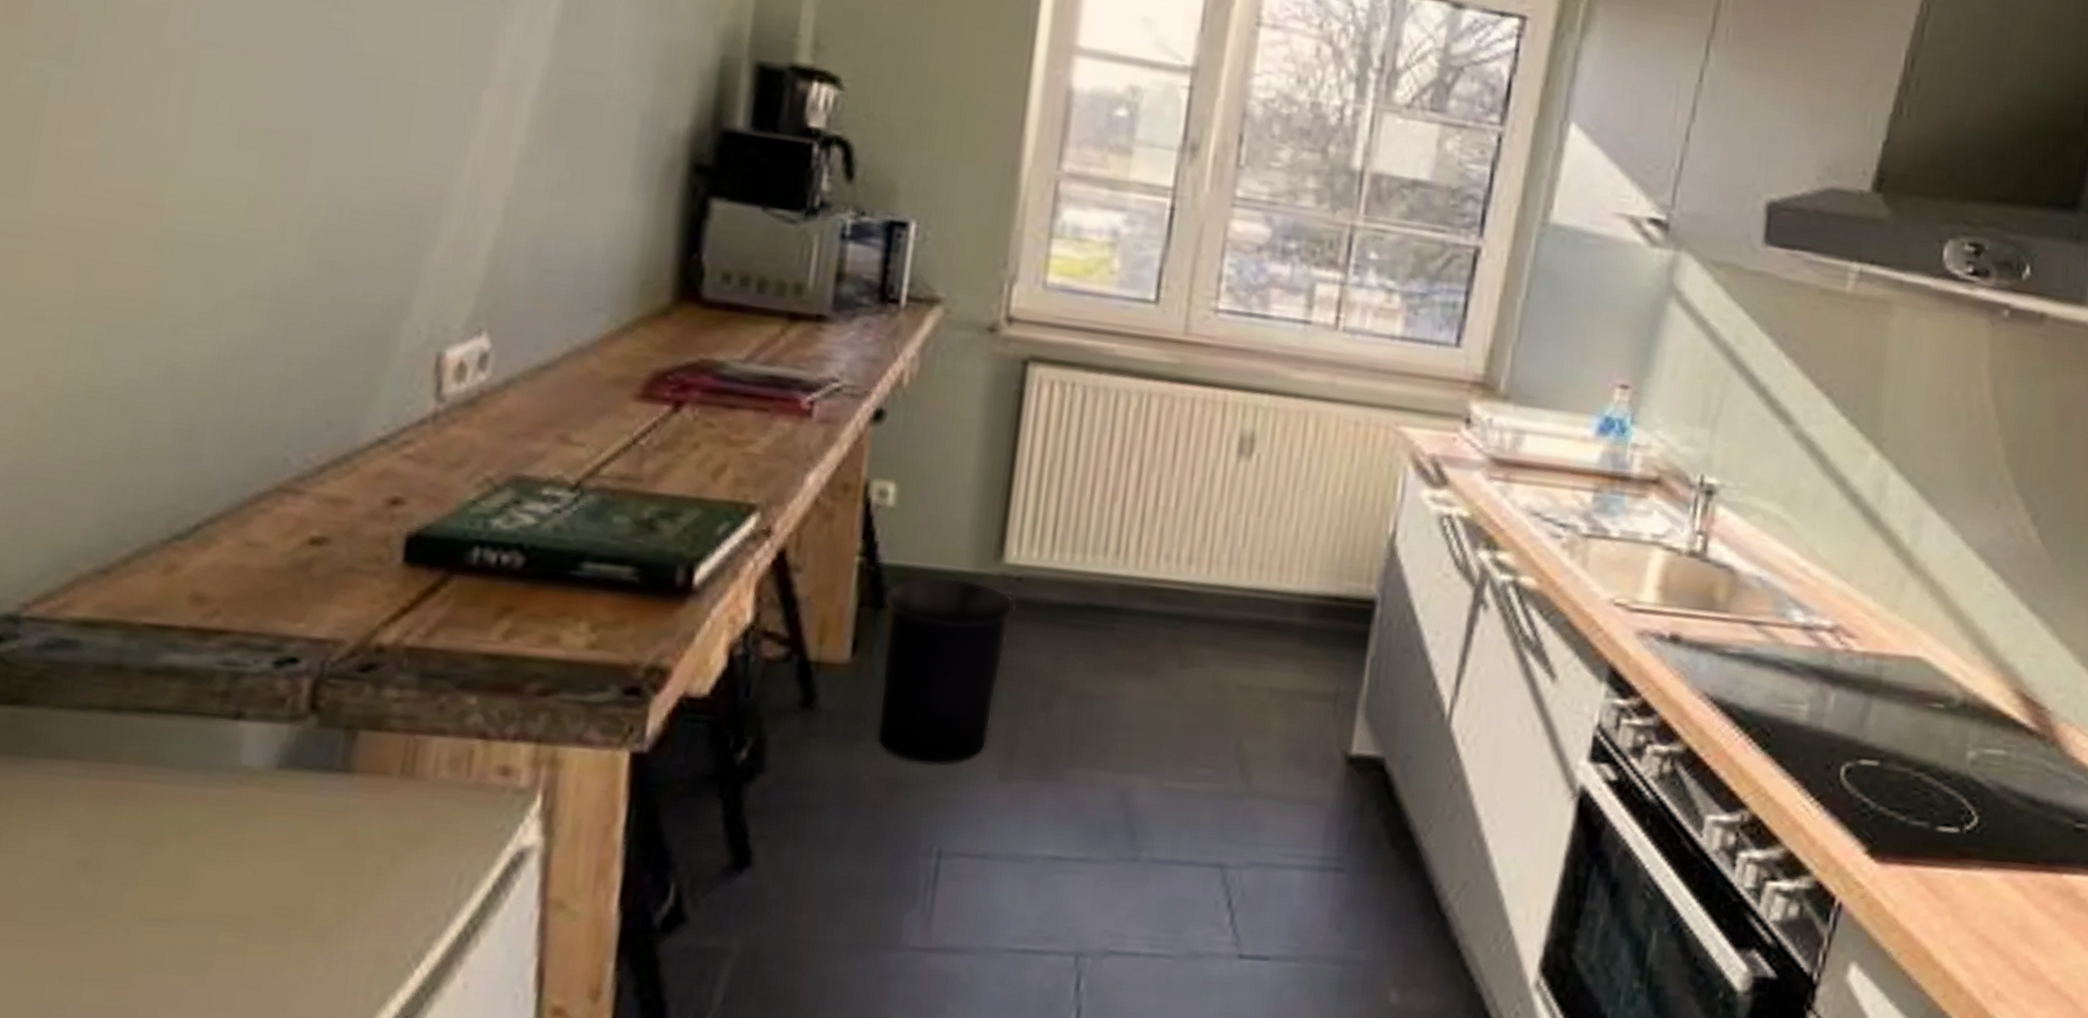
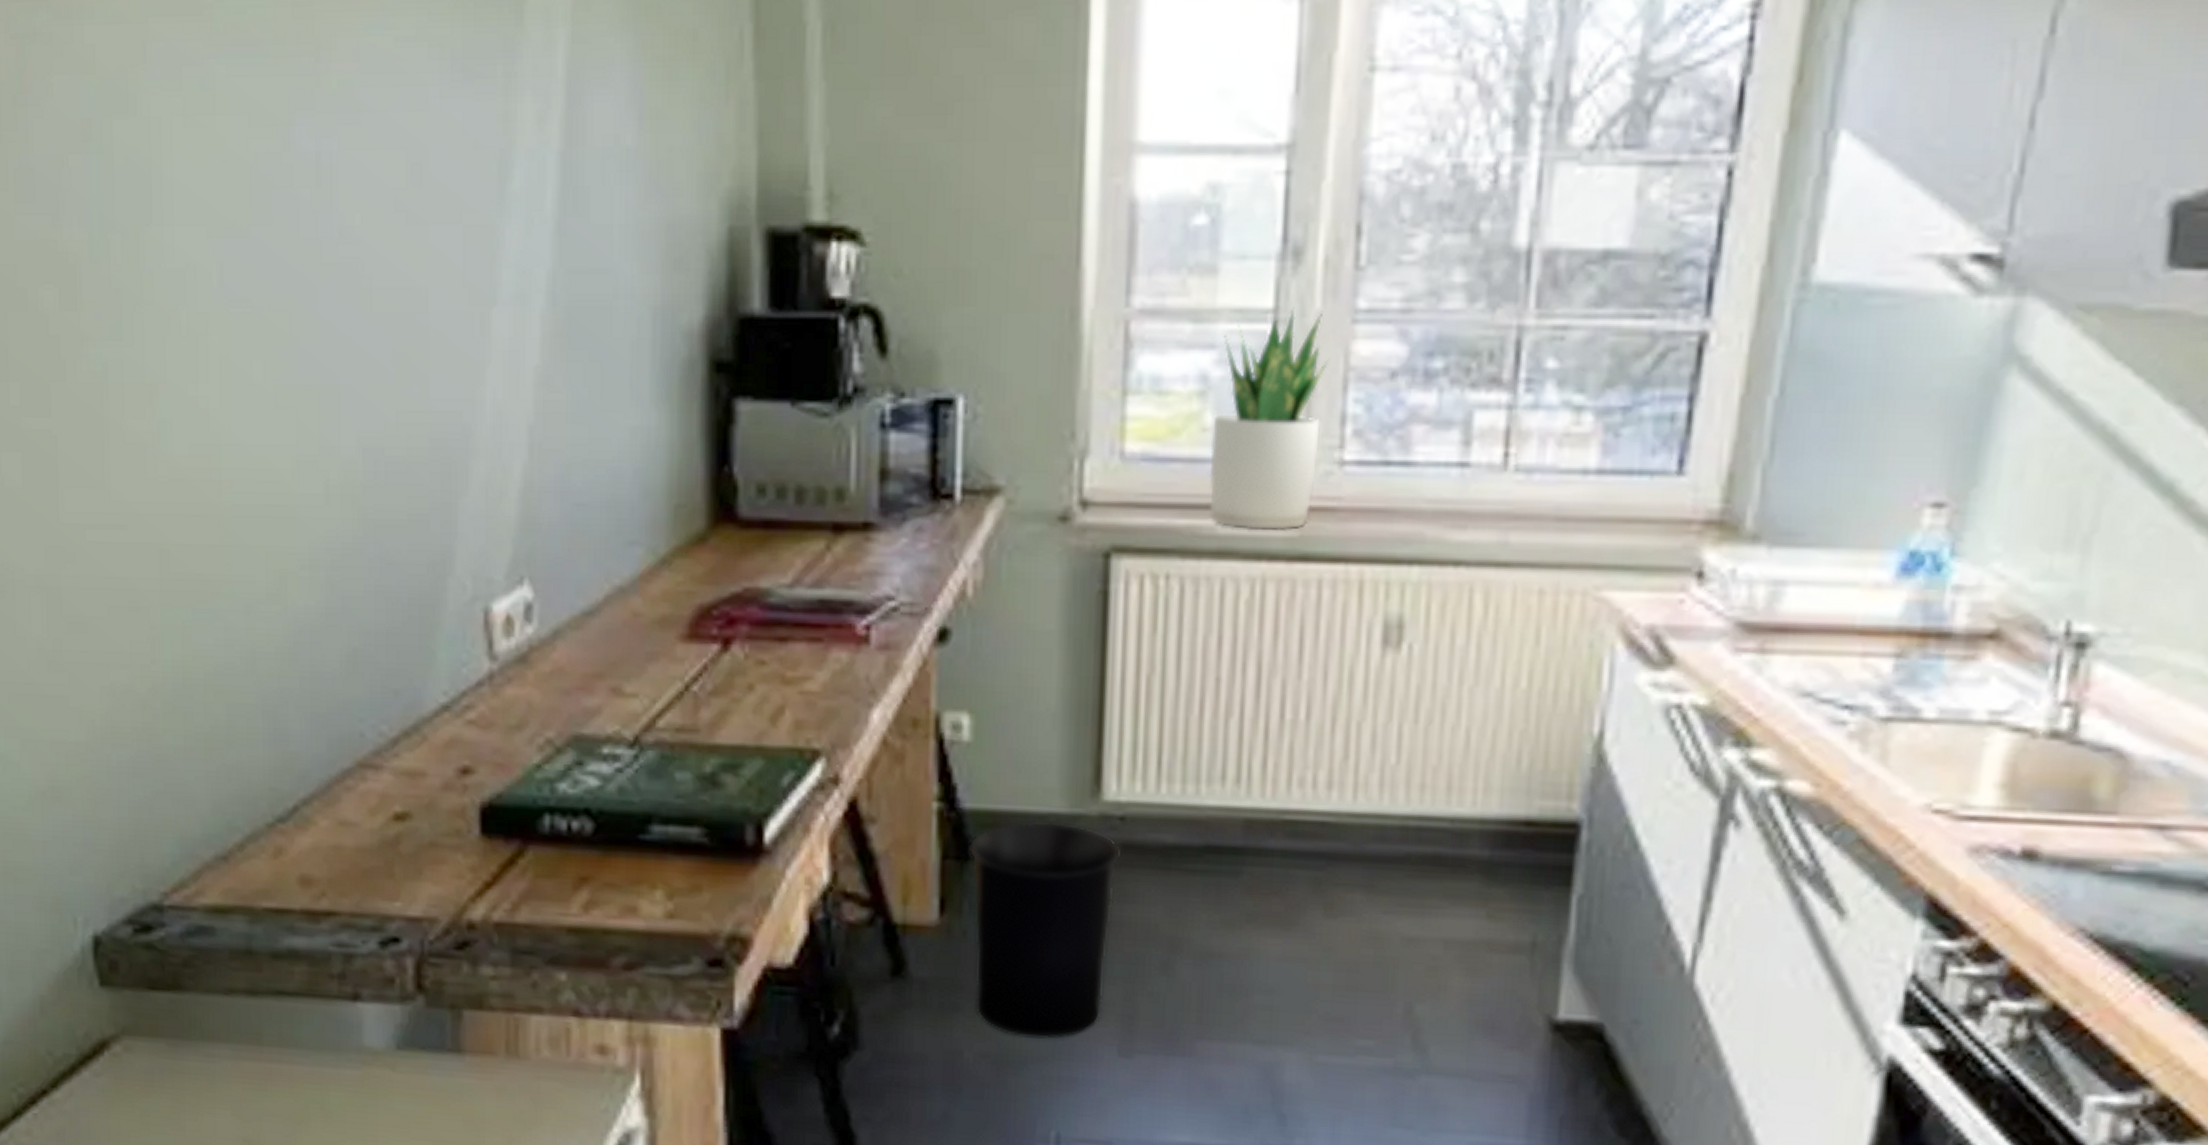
planter: none [1112,188,1213,358] -> present [1209,307,1330,530]

